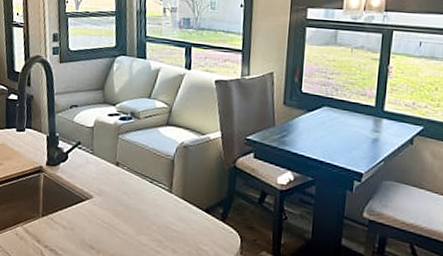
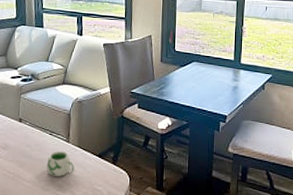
mug: none [145,202,178,231] -> present [46,151,75,176]

